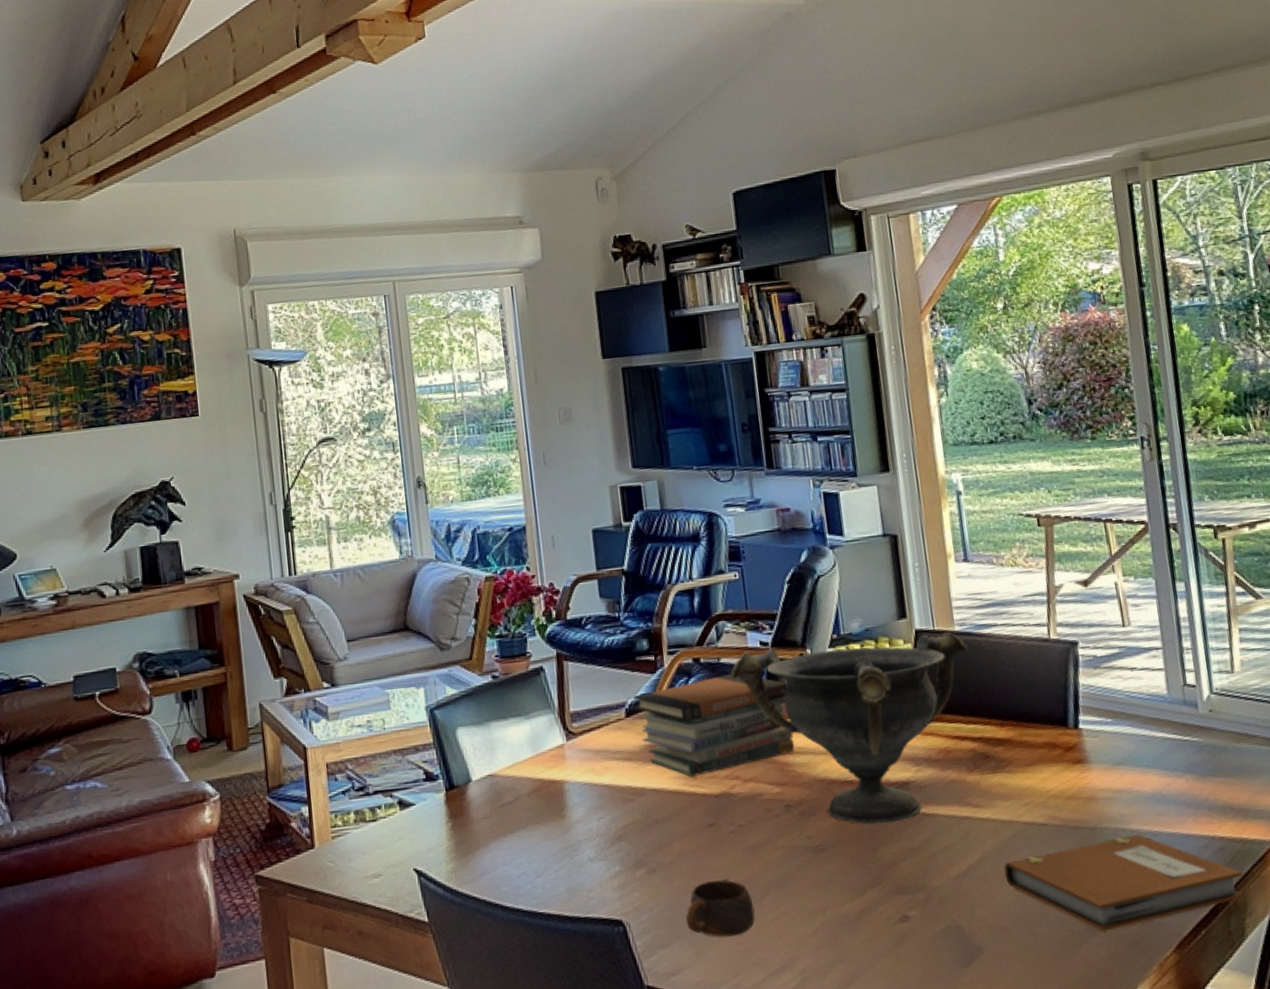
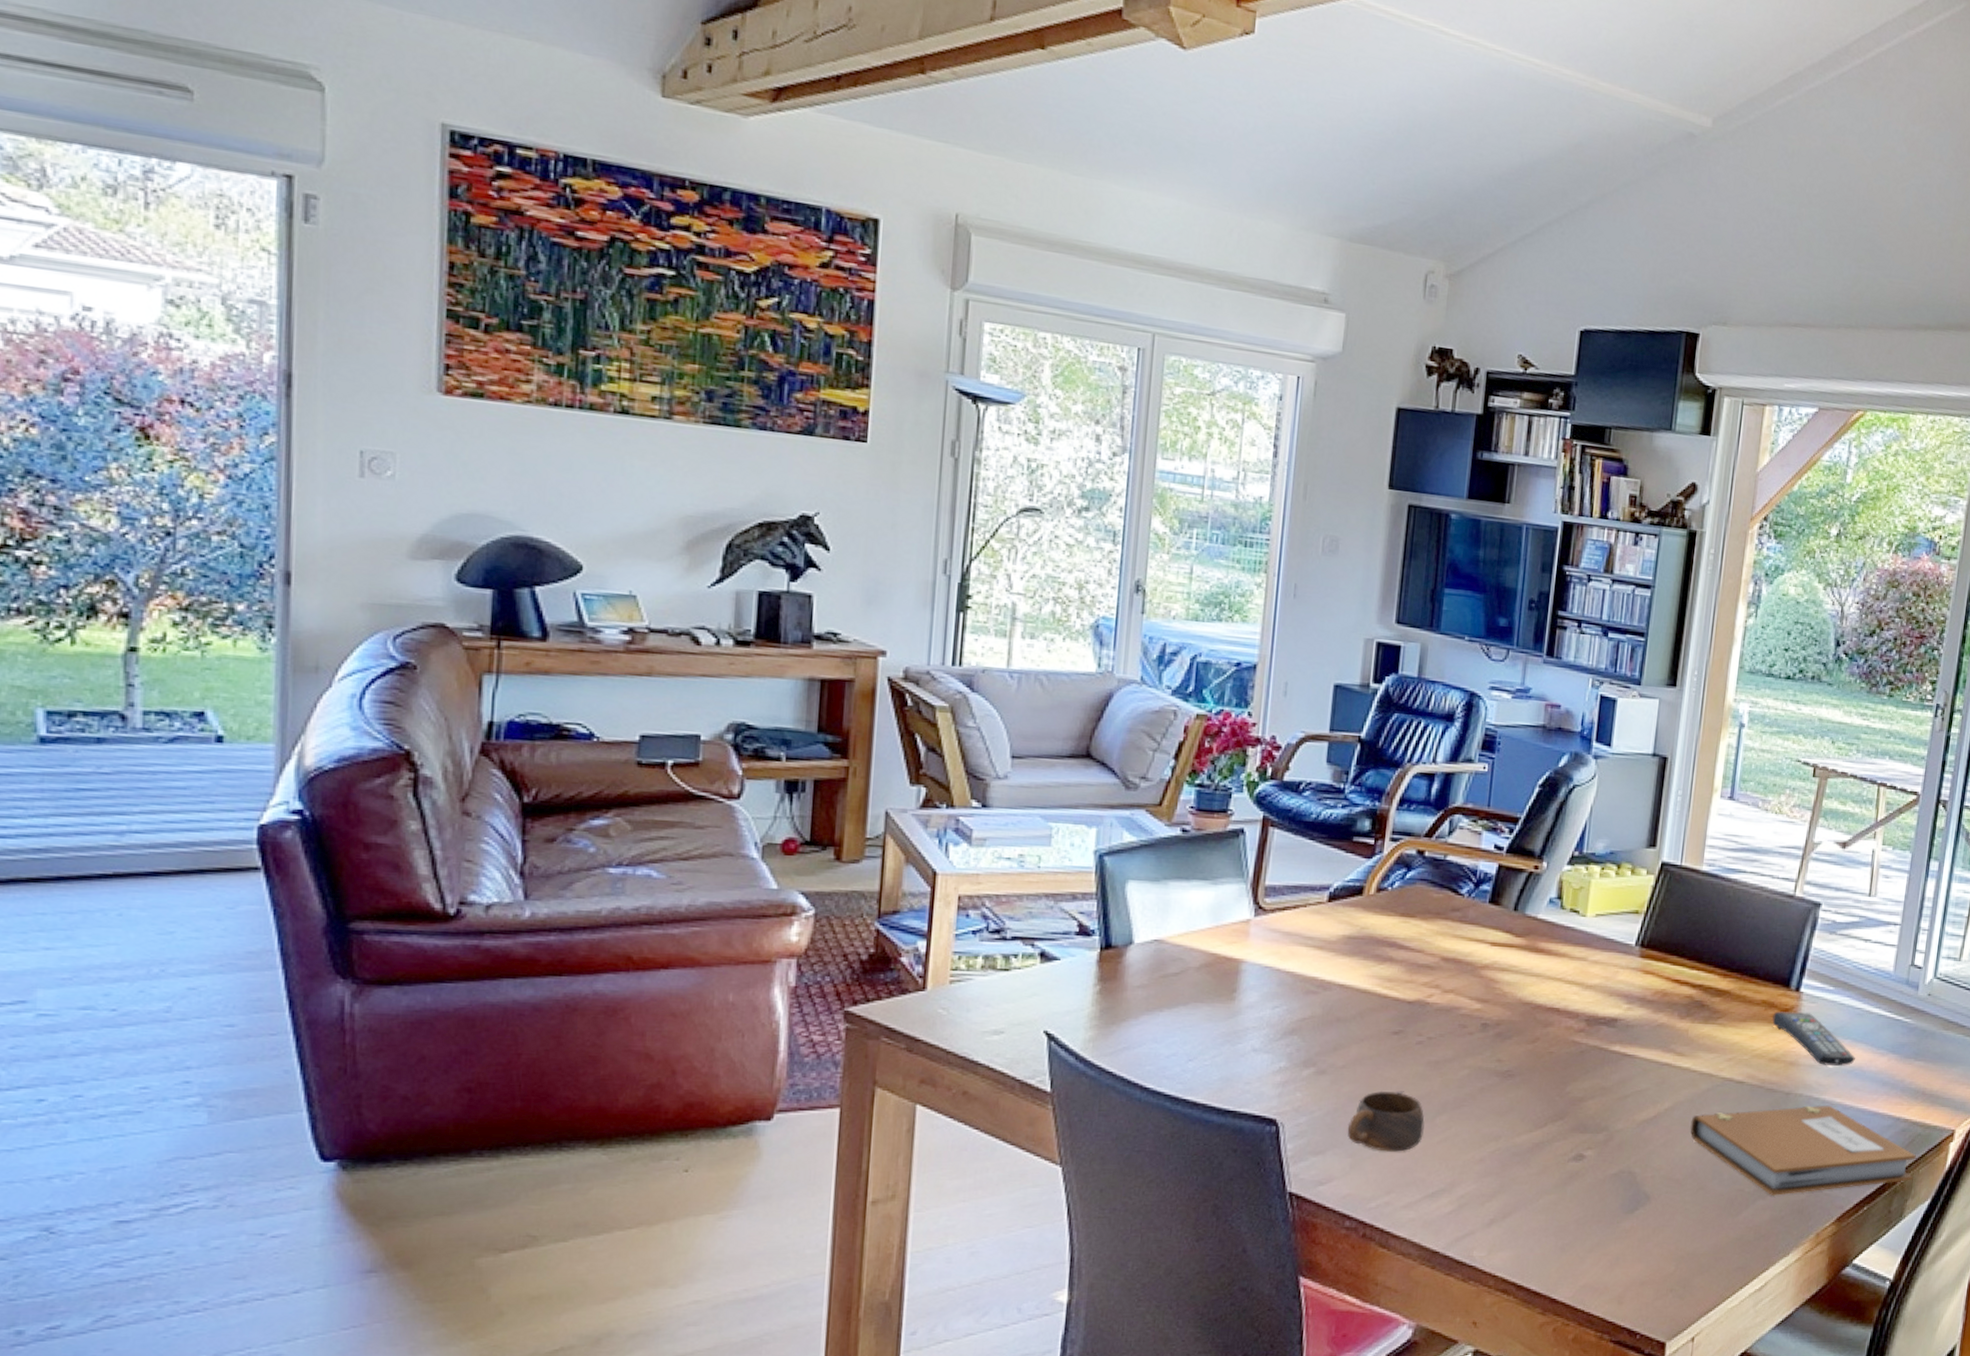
book stack: present [633,674,795,777] -> none [1340,874,1514,978]
decorative bowl: present [730,631,967,825] -> none [1453,851,1710,1058]
remote control: none [1058,747,1152,796] -> present [1772,1011,1855,1066]

